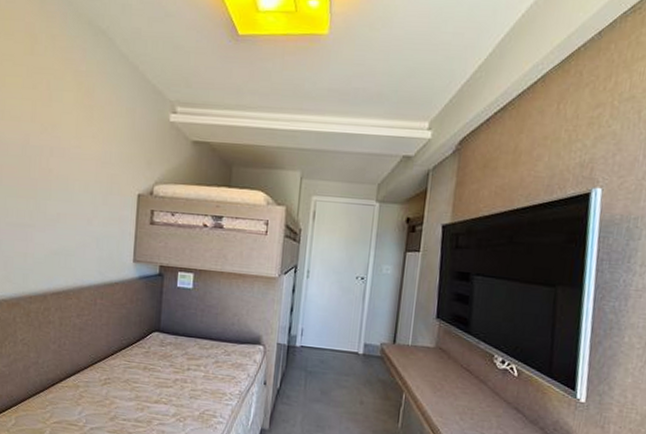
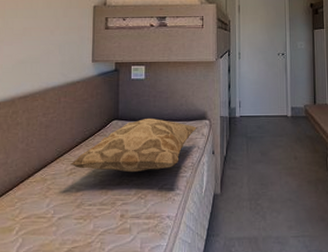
decorative pillow: none [105,334,249,394] -> present [70,119,197,173]

